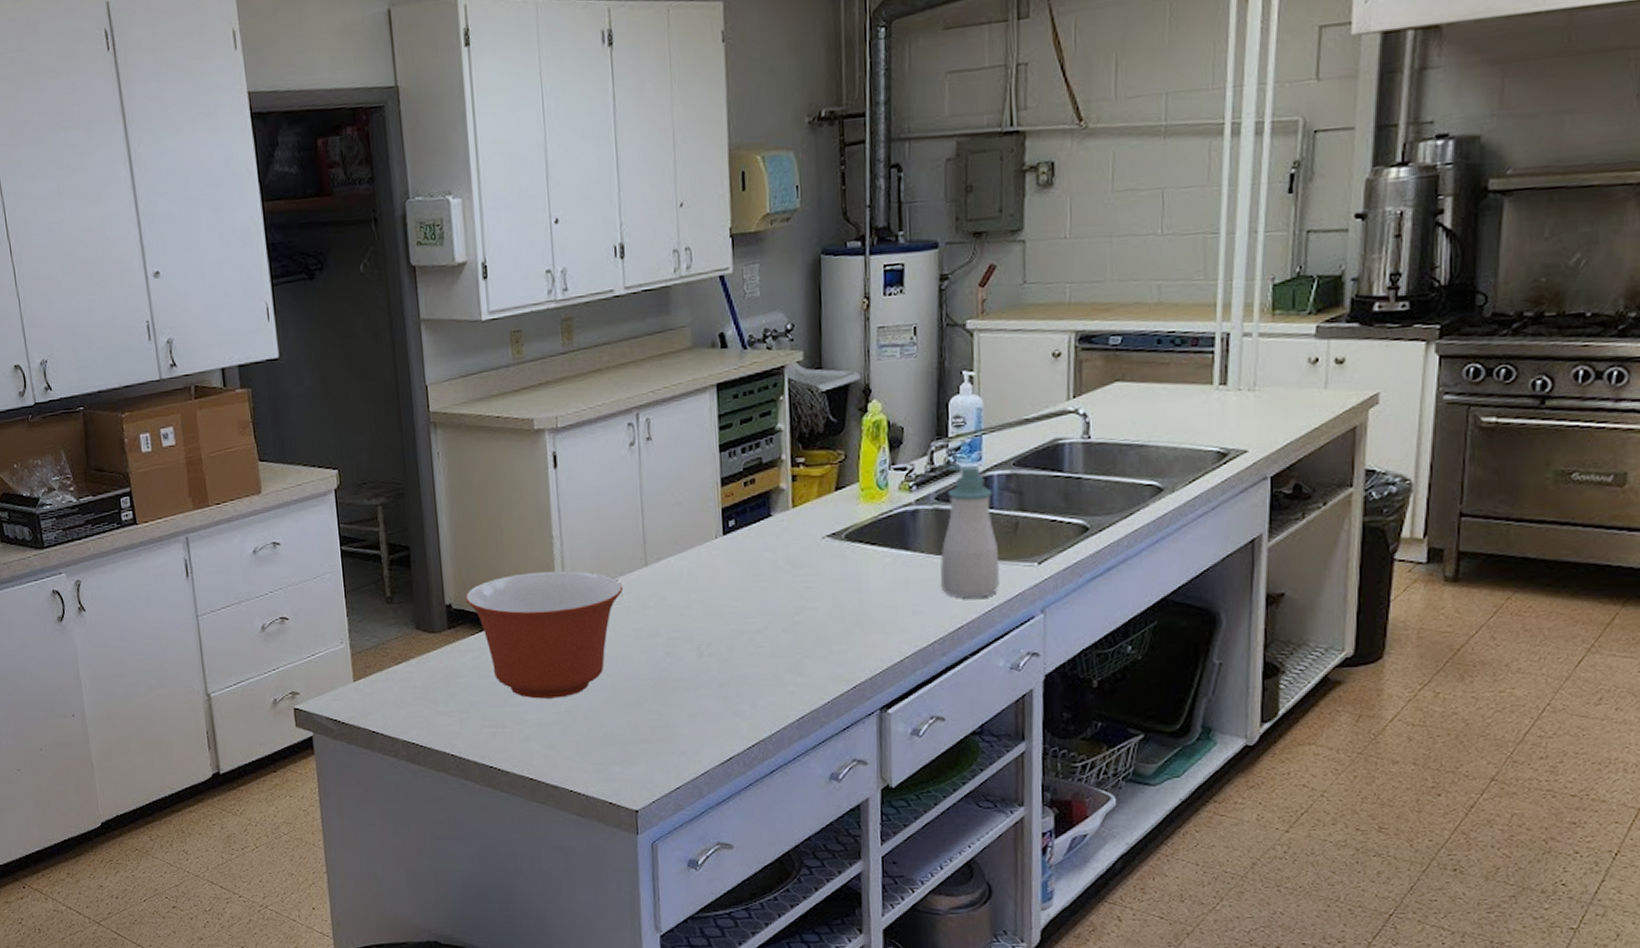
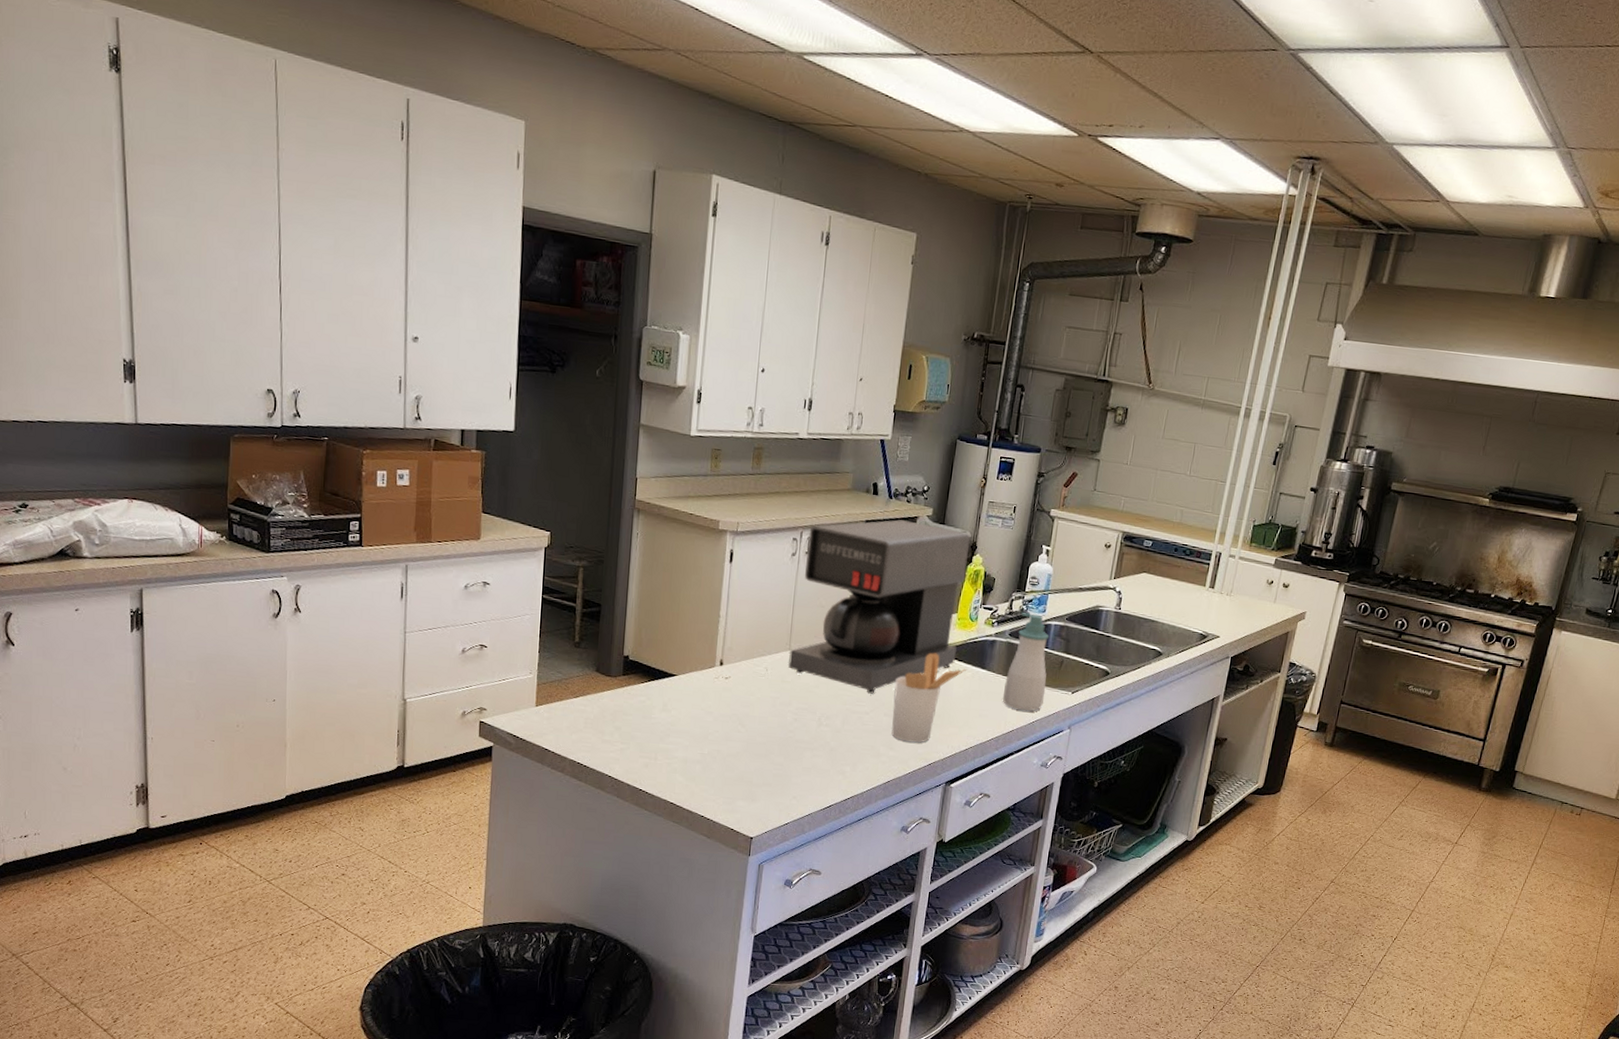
mixing bowl: present [465,571,624,699] -> none [640,640,769,743]
coffee maker: none [647,373,866,606] -> present [788,519,971,694]
utensil holder: none [789,539,885,662] -> present [891,653,967,743]

